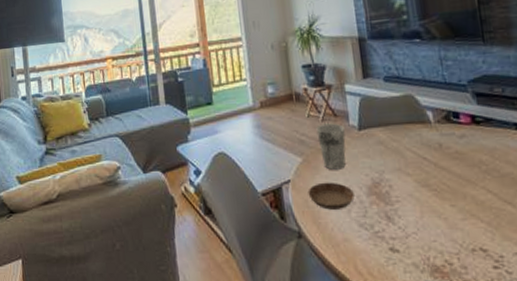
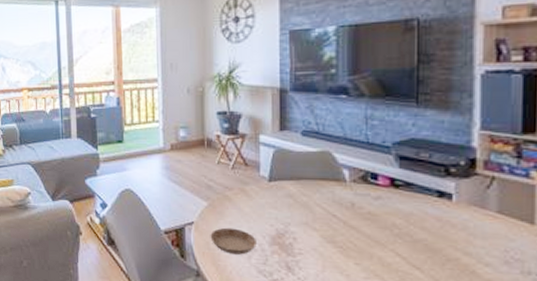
cup: present [316,123,346,170] -> none [225,172,254,217]

